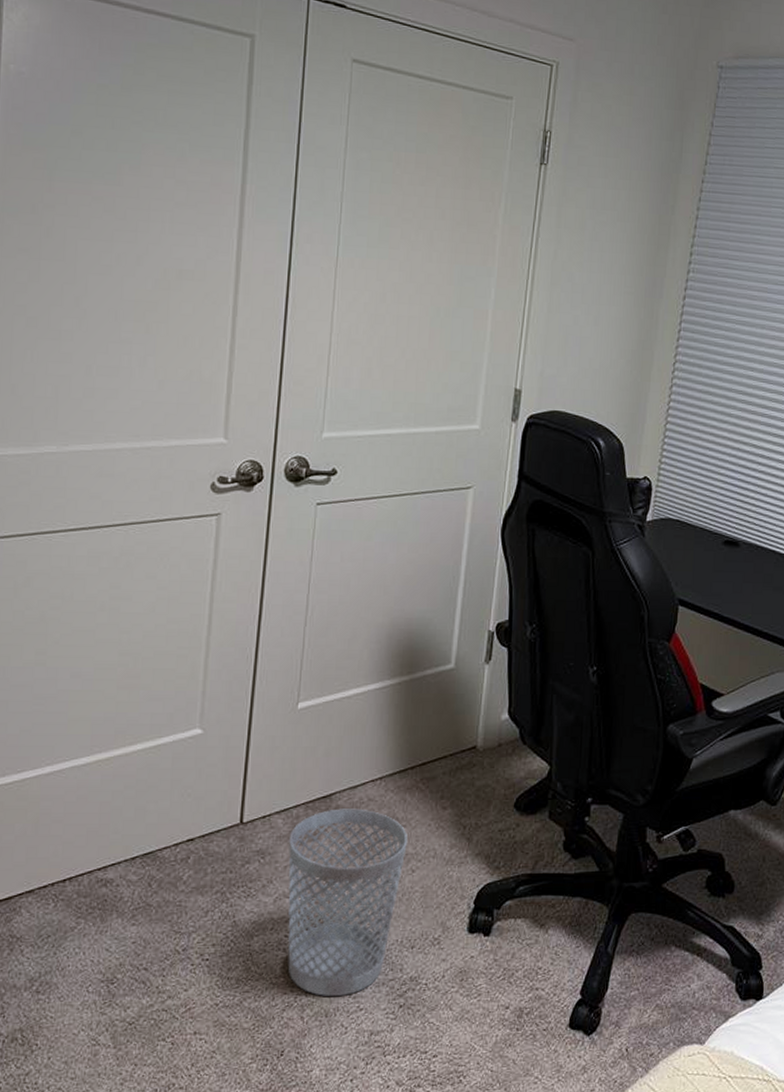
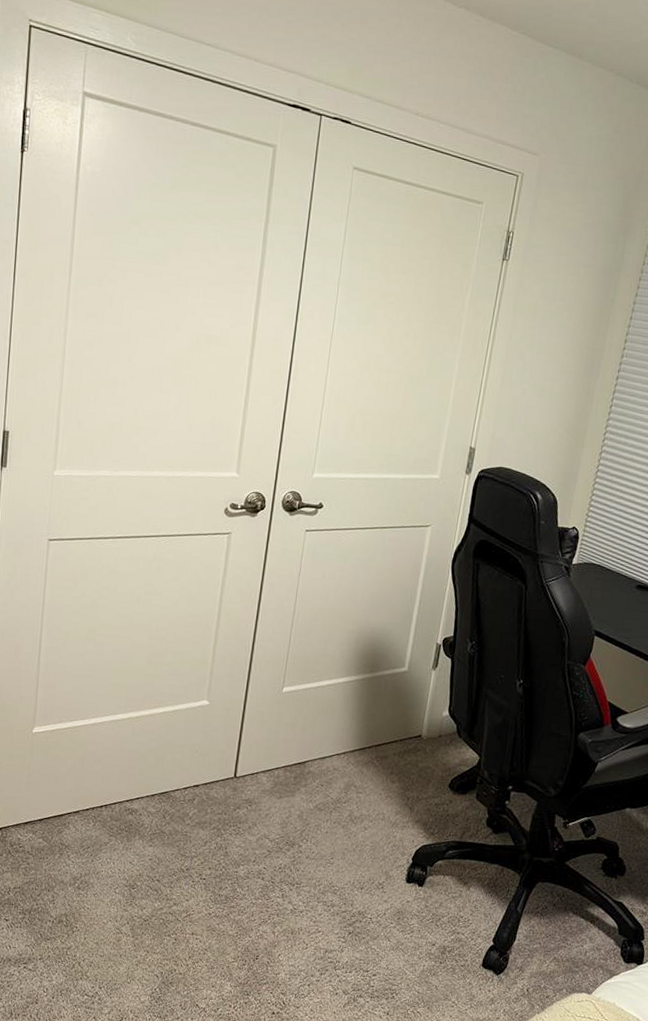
wastebasket: present [288,808,407,996] -> none [265,774,363,919]

